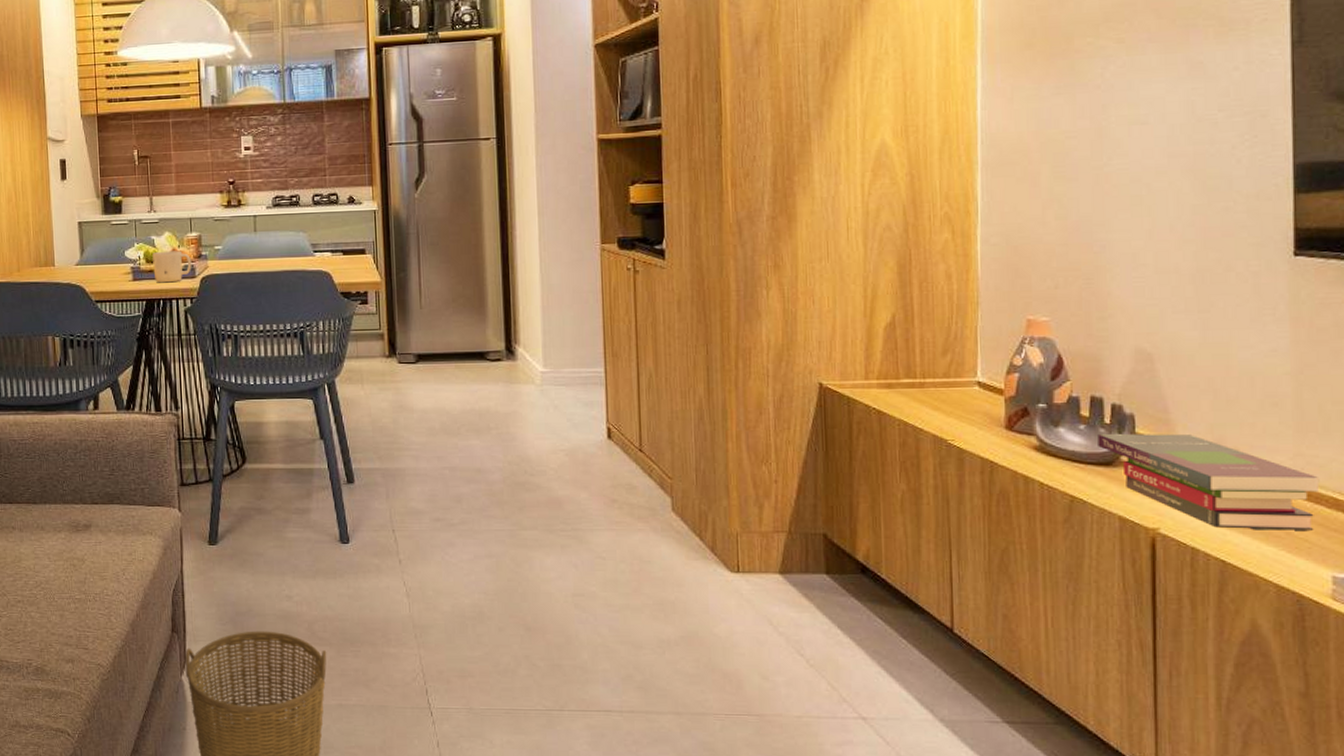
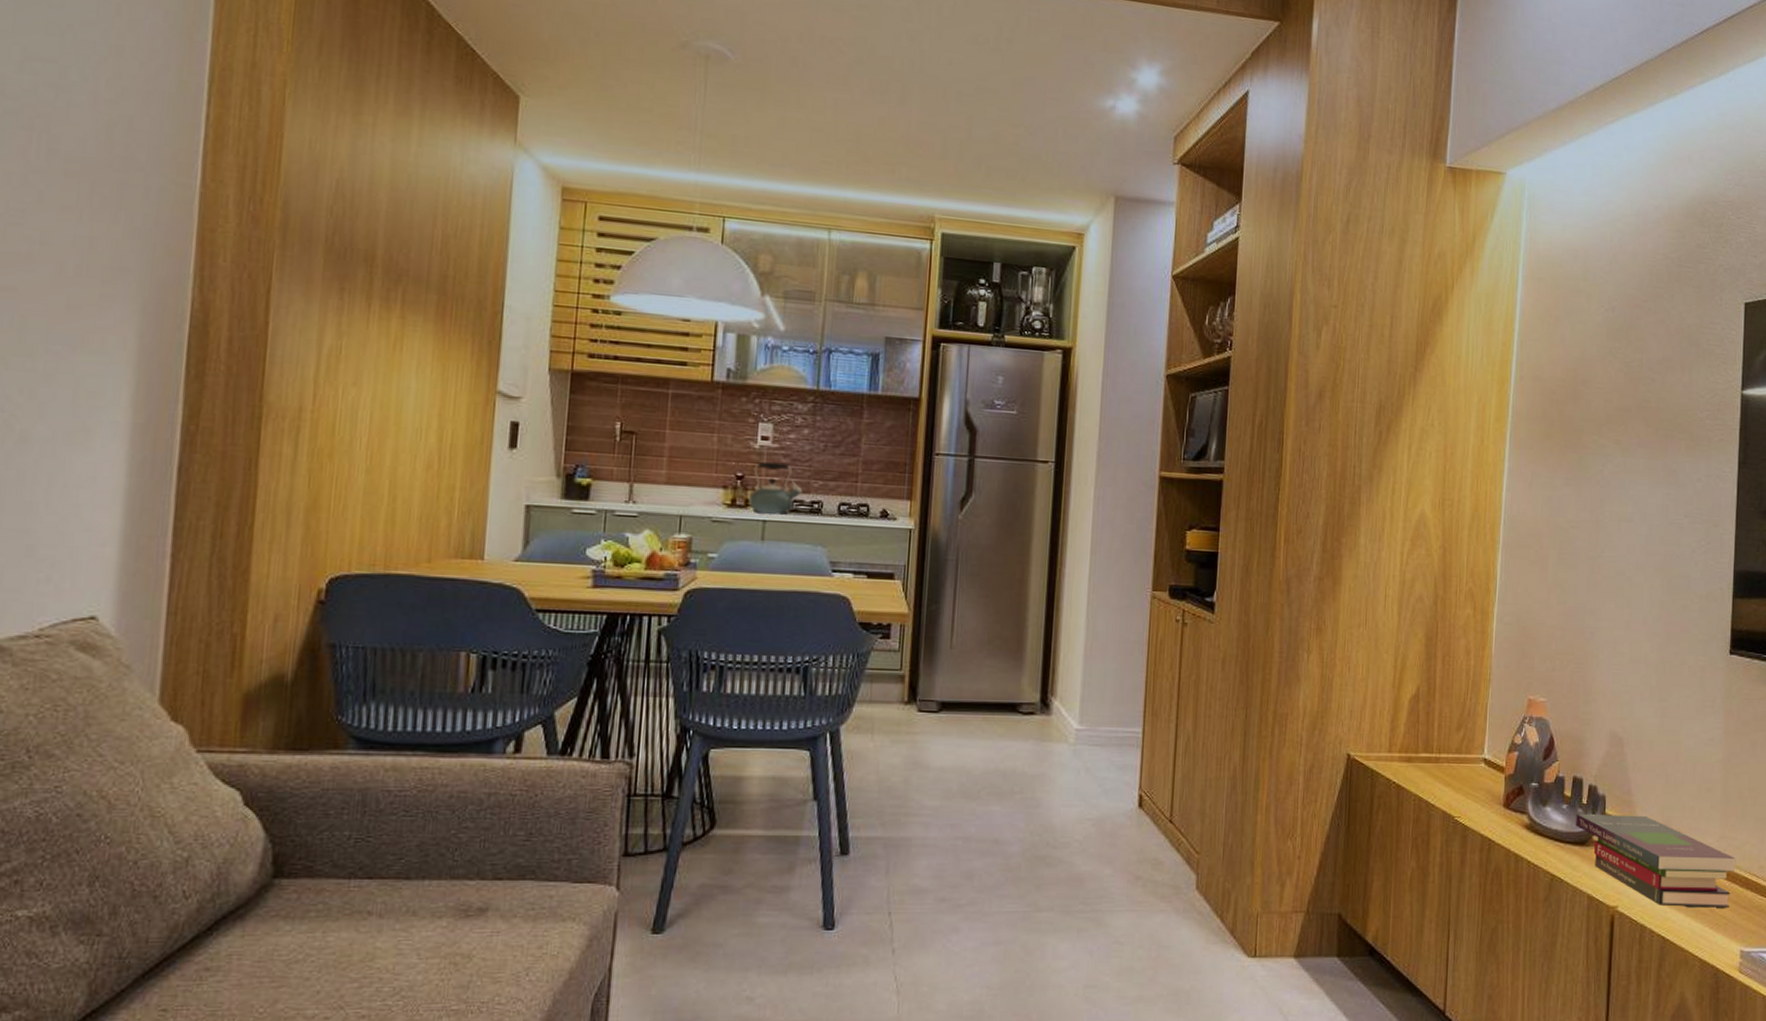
mug: present [152,250,192,283] -> none [622,553,676,594]
kettle: none [240,166,282,210] -> present [748,461,803,515]

